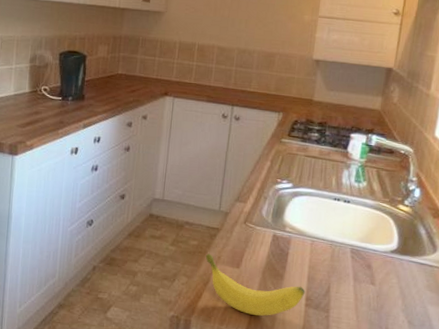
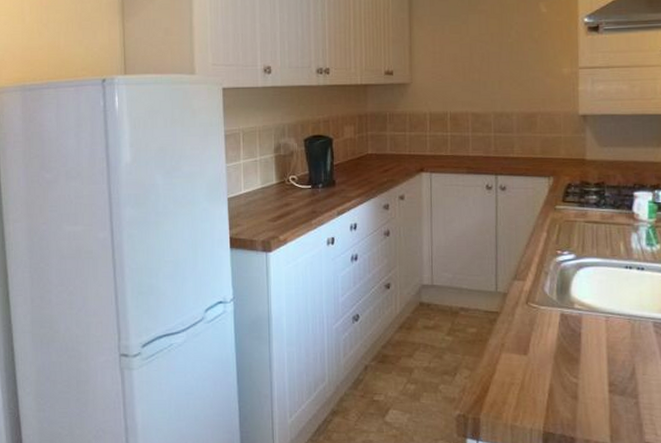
banana: present [205,253,305,316] -> none [487,341,607,407]

